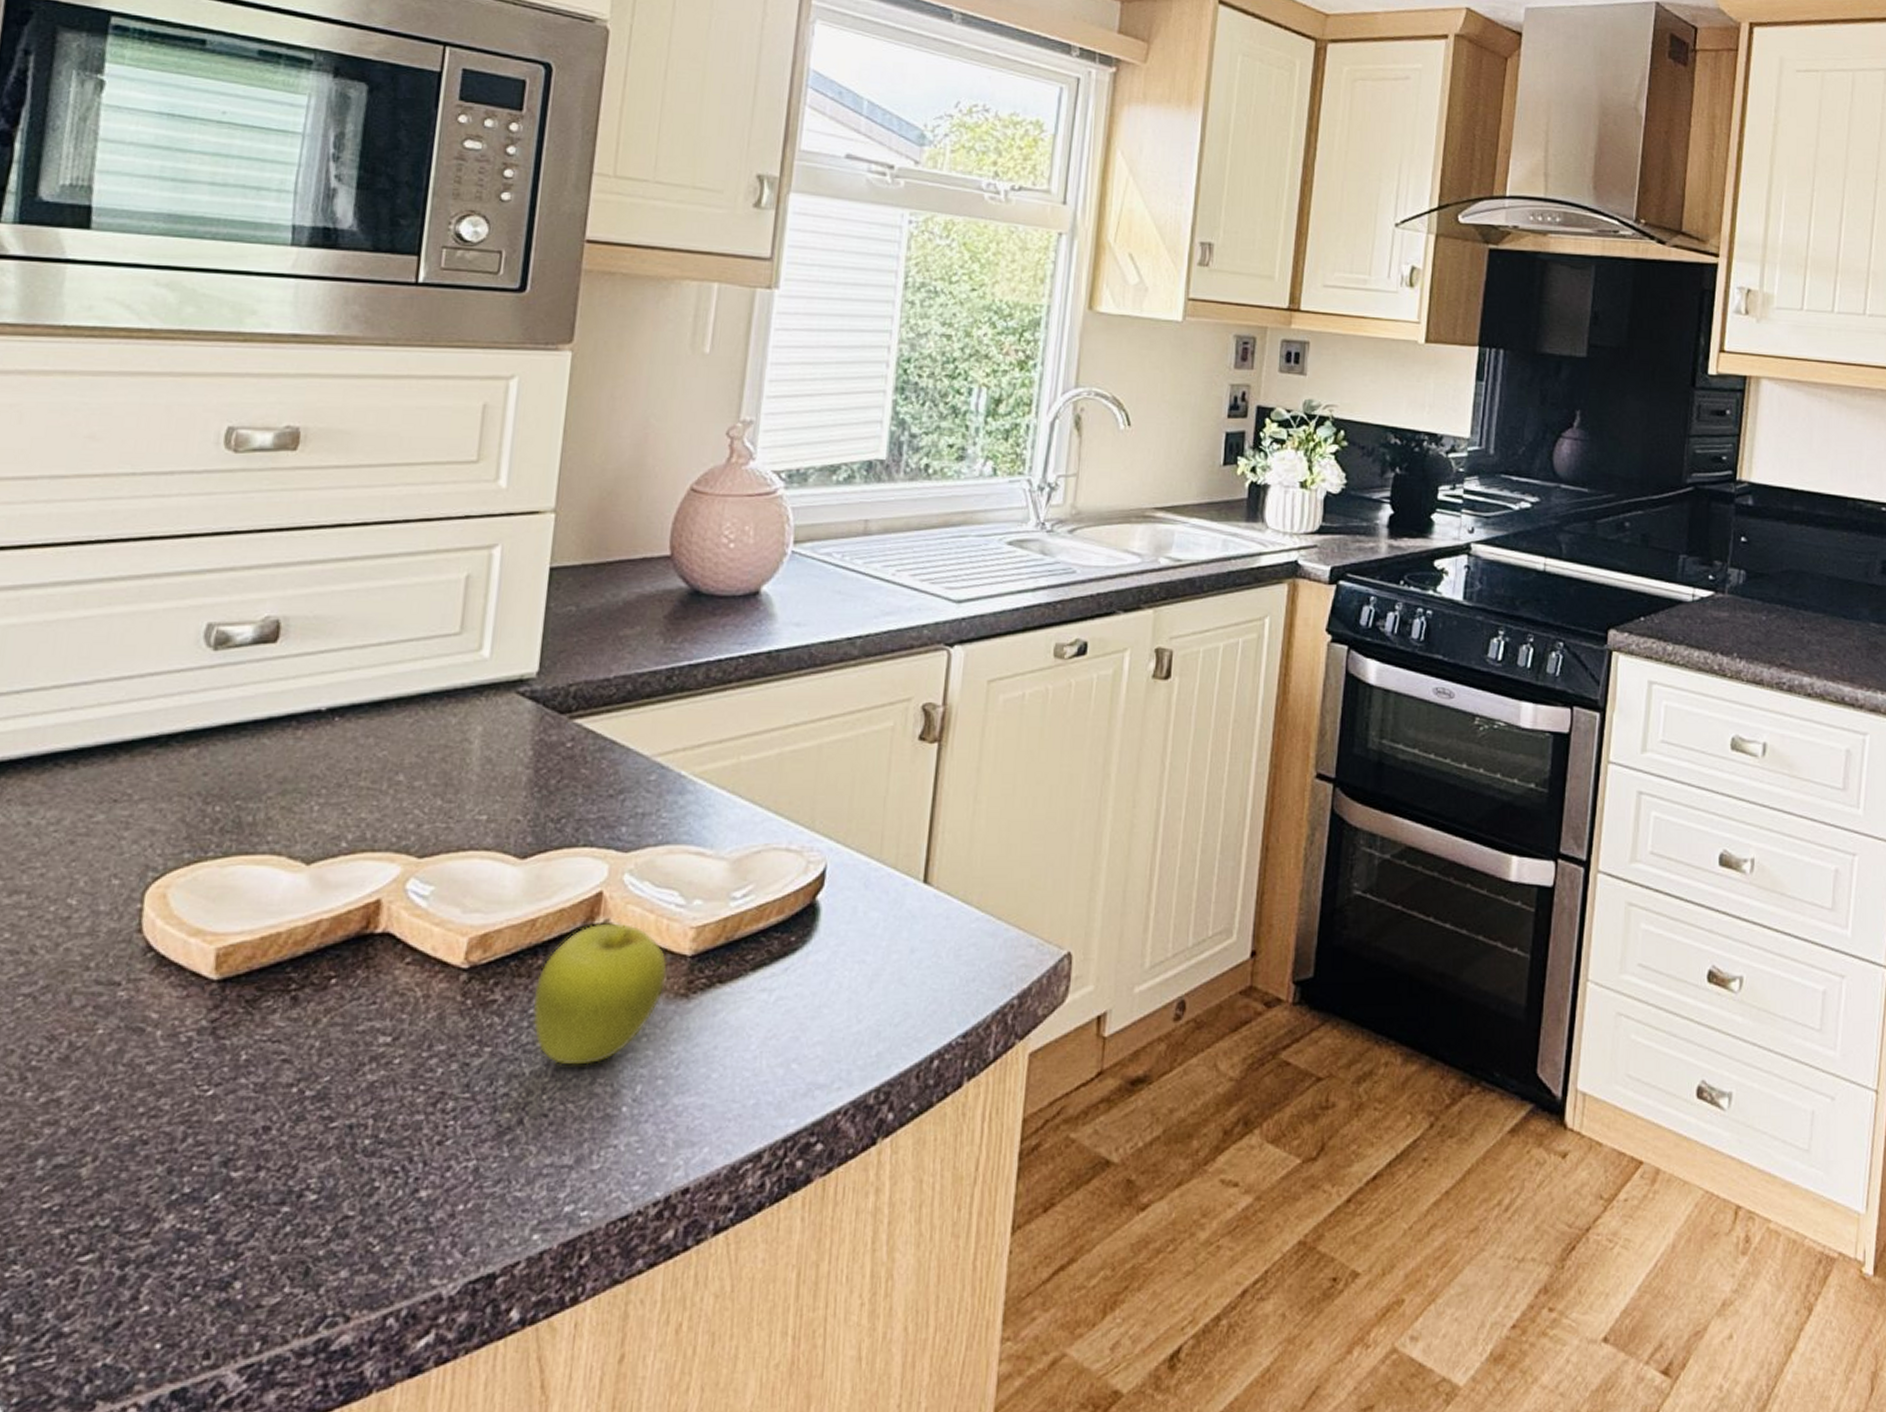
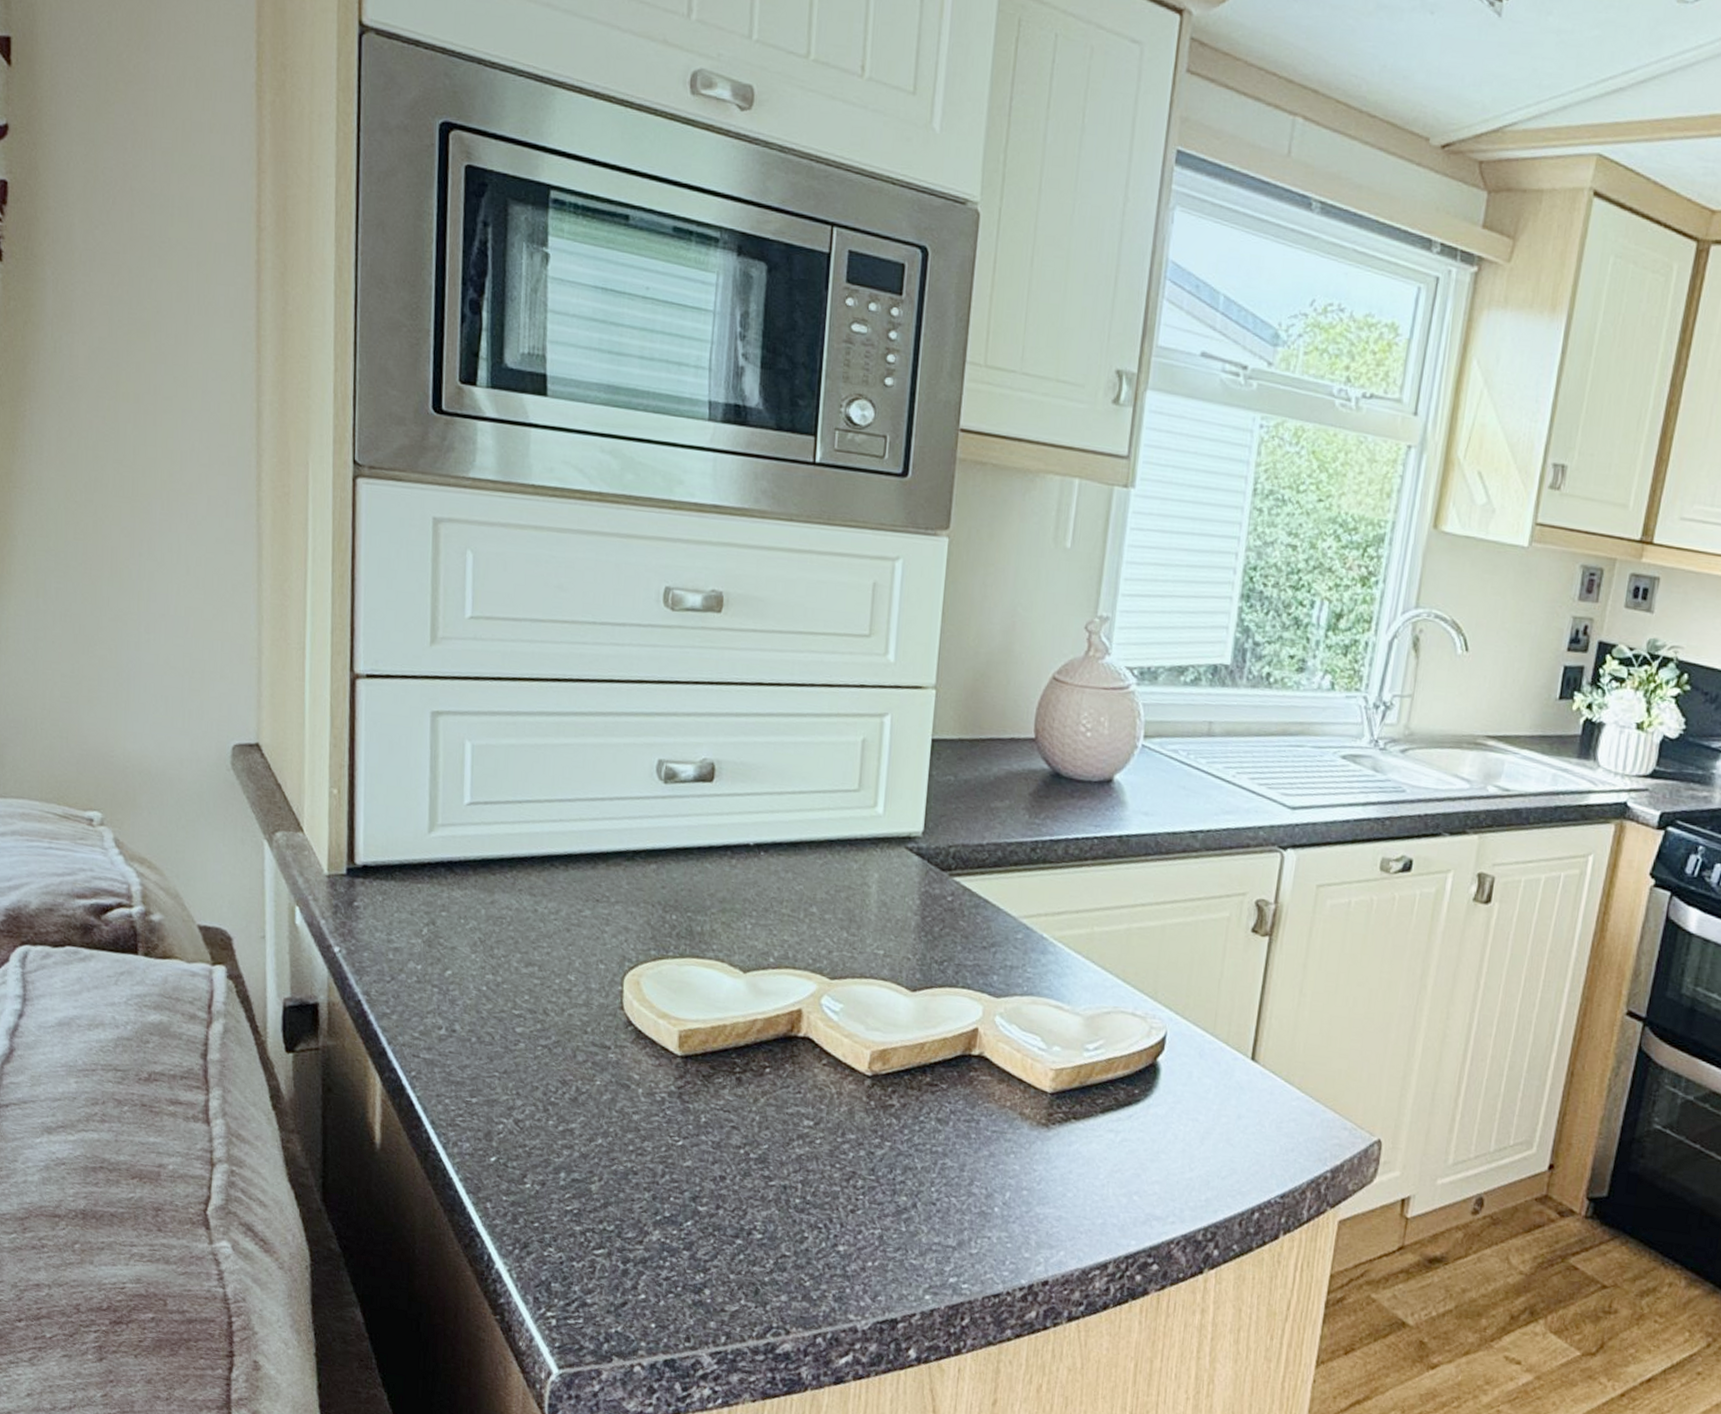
fruit: present [532,923,668,1065] -> none [922,1054,1031,1169]

